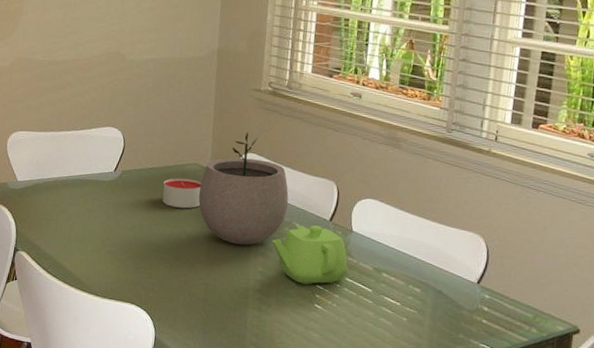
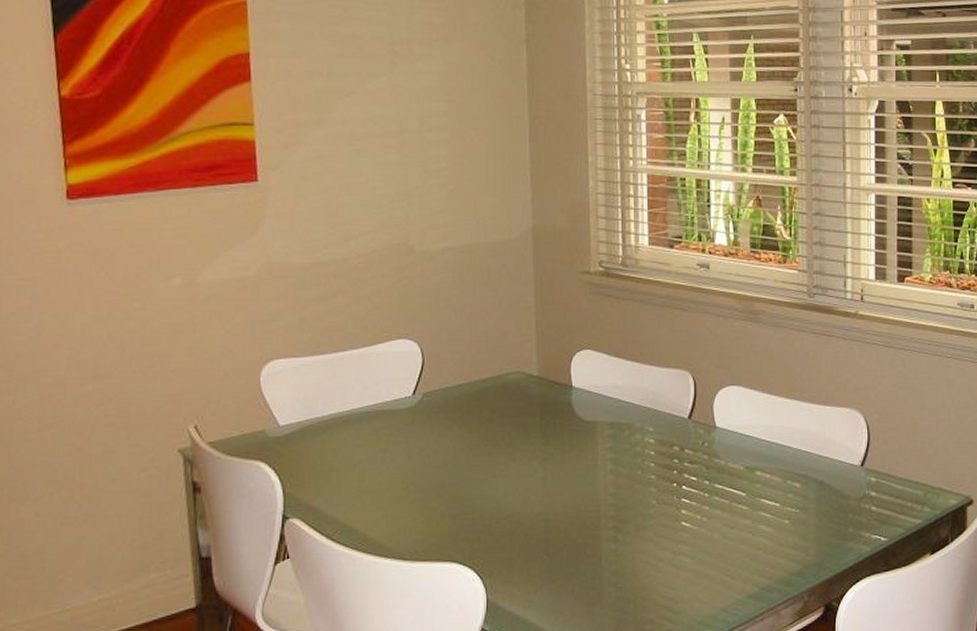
candle: present [162,178,202,209] -> none [479,391,529,430]
plant pot: present [198,132,289,245] -> none [525,325,637,464]
teapot: present [272,225,348,285] -> none [622,427,716,500]

